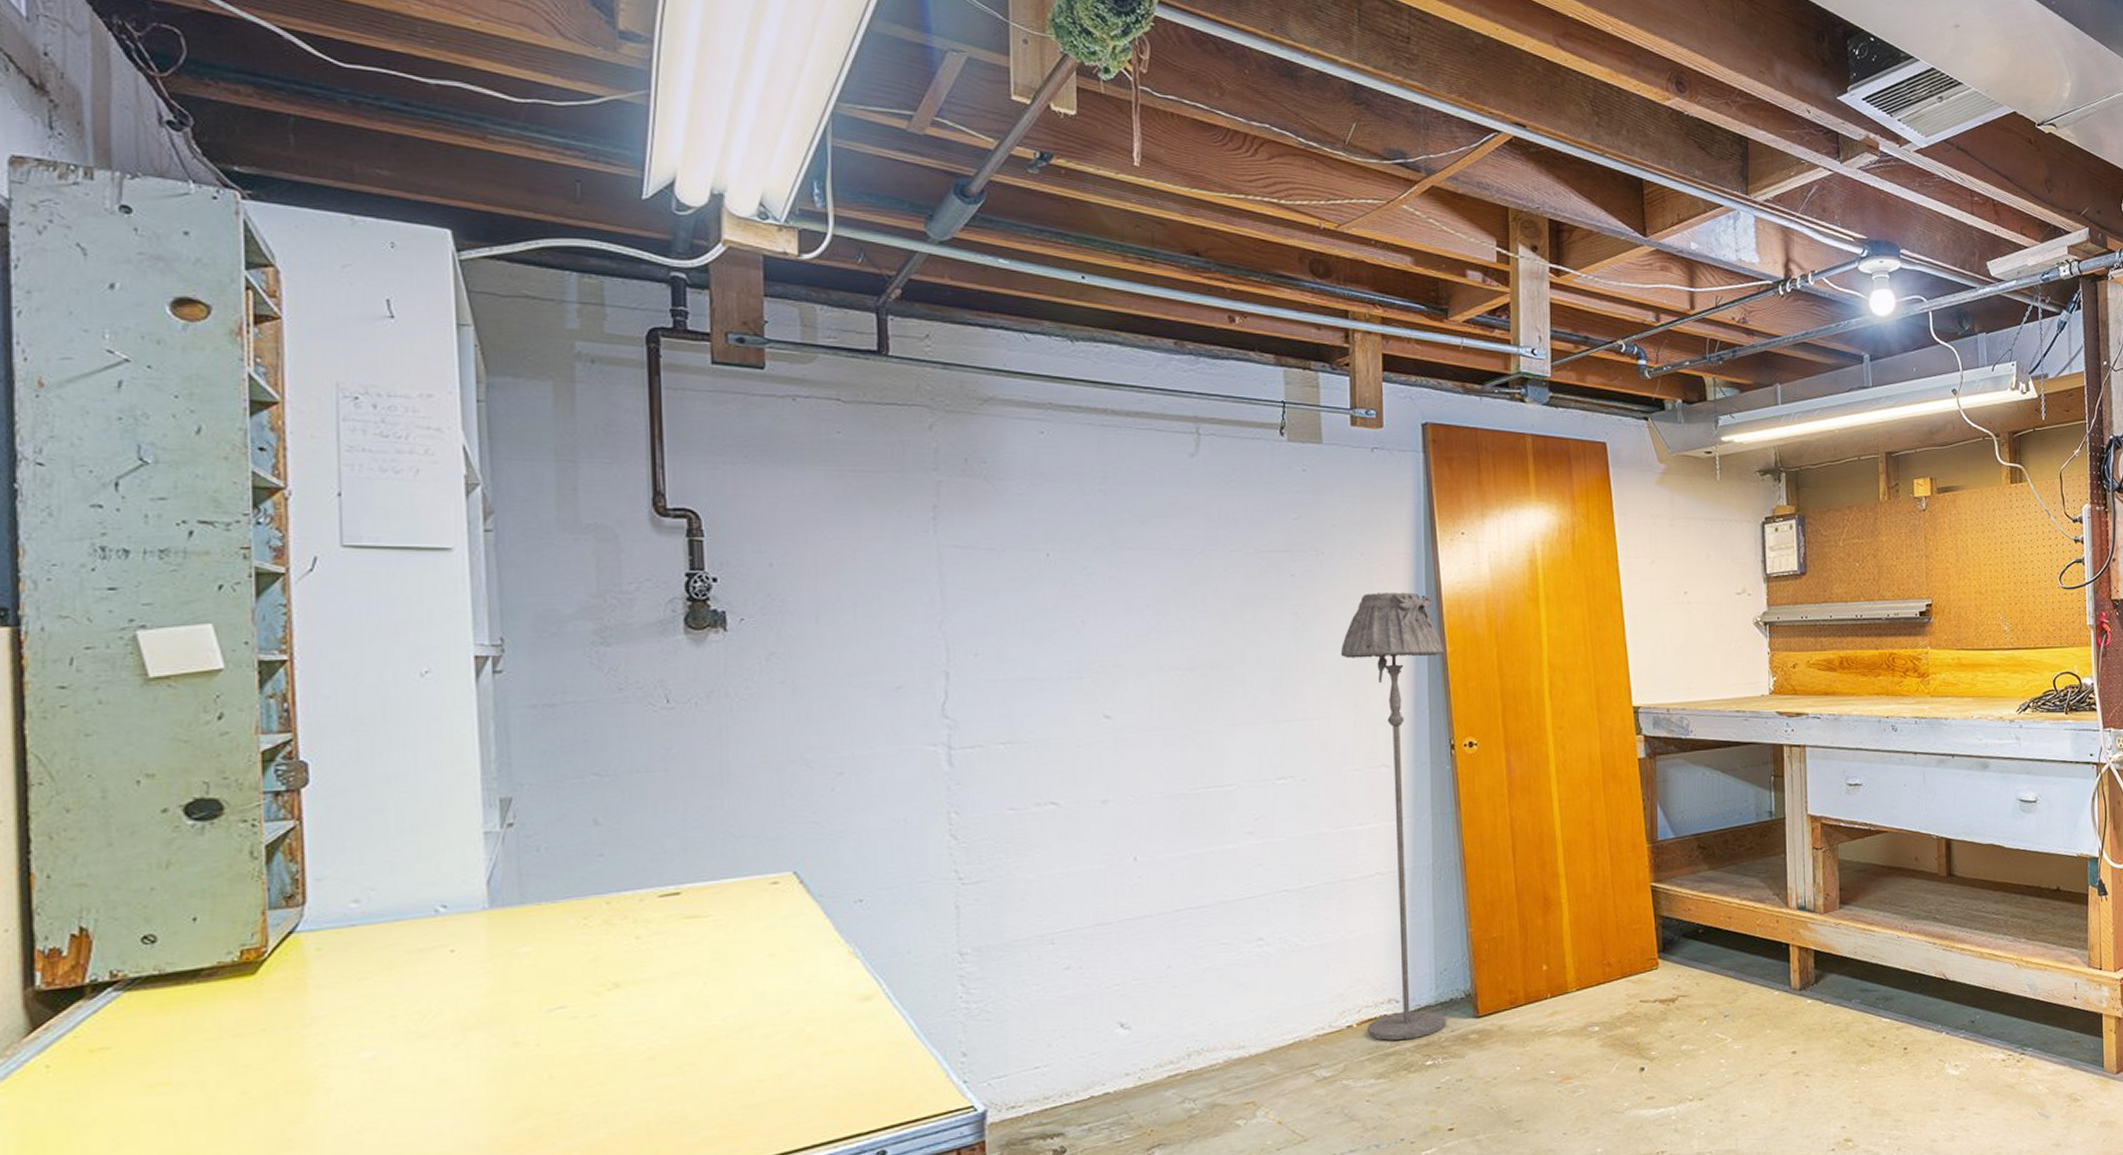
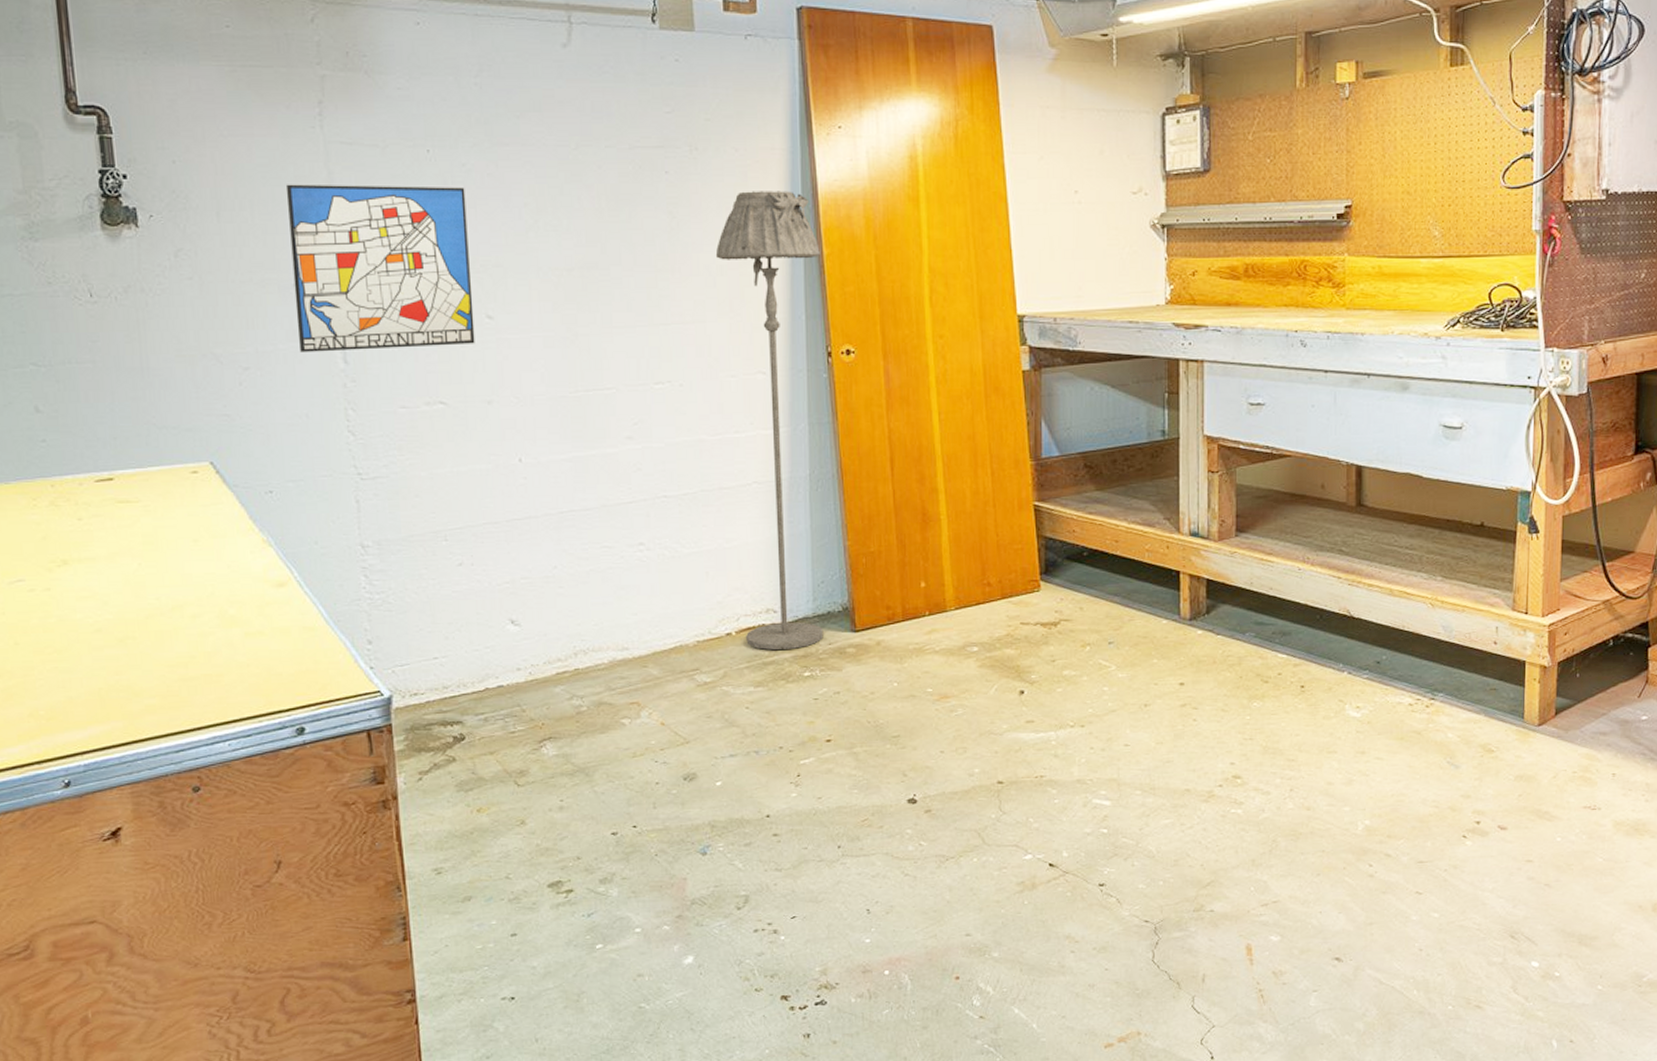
wall art: none [893,587,1091,756] -> present [285,184,475,353]

